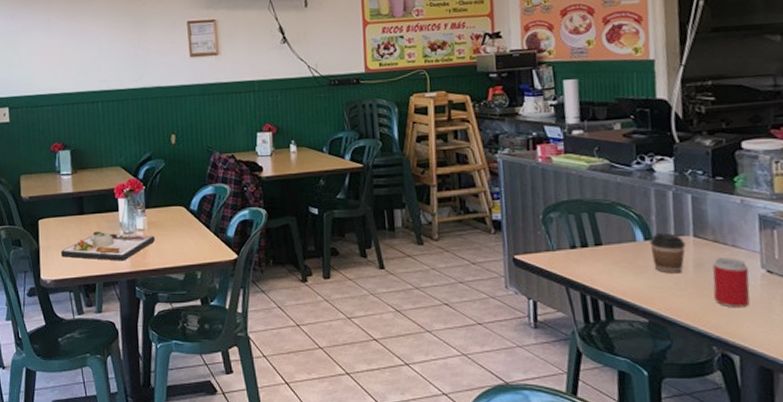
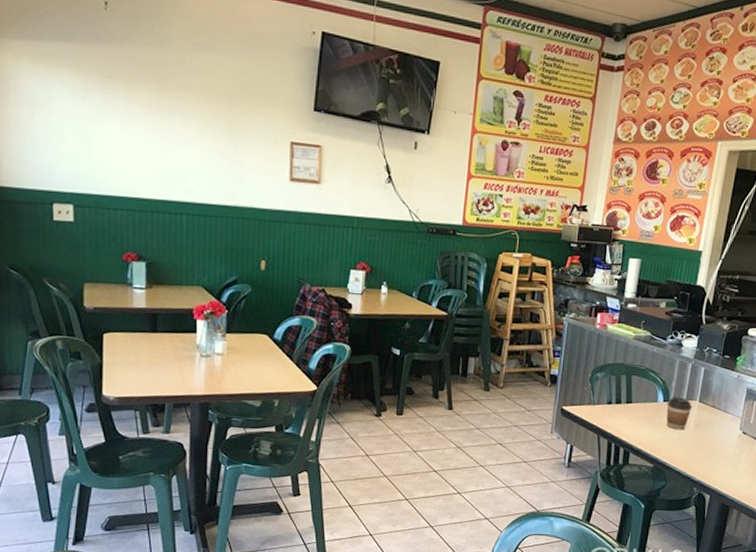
dinner plate: present [60,231,155,261] -> none [127,351,233,384]
beverage can: present [712,257,750,308] -> none [703,420,731,459]

